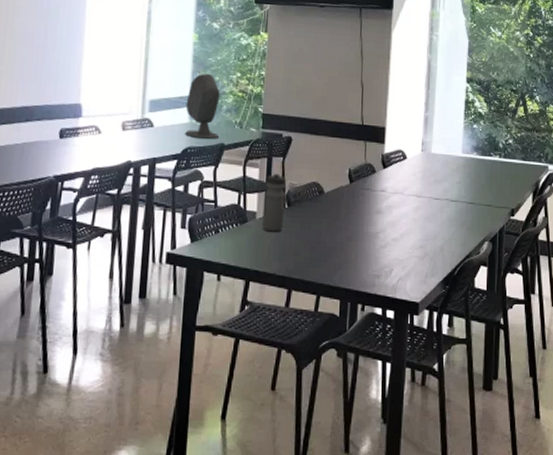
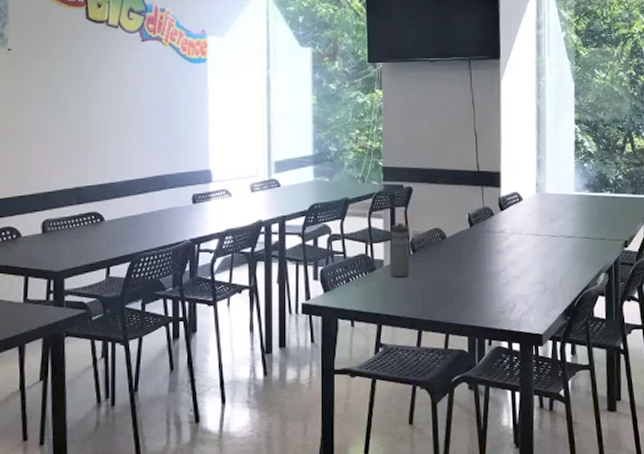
speaker: present [185,74,220,140] -> none [309,133,343,196]

